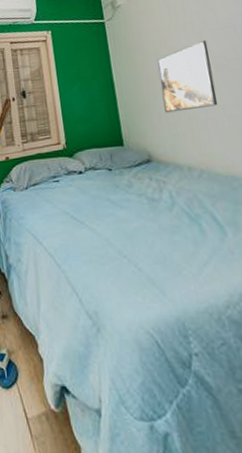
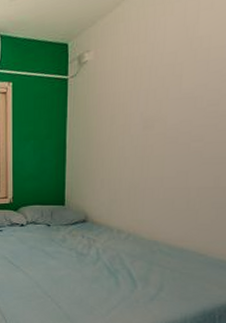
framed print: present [156,39,218,114] -> none [109,109,165,179]

